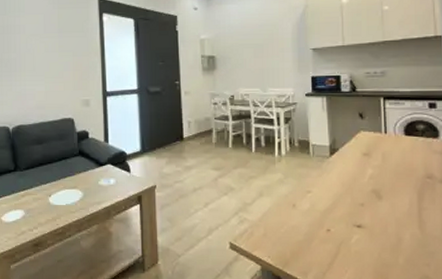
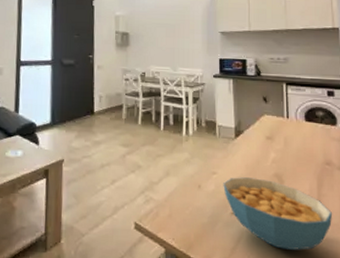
cereal bowl: none [318,195,434,263] -> present [223,177,333,250]

